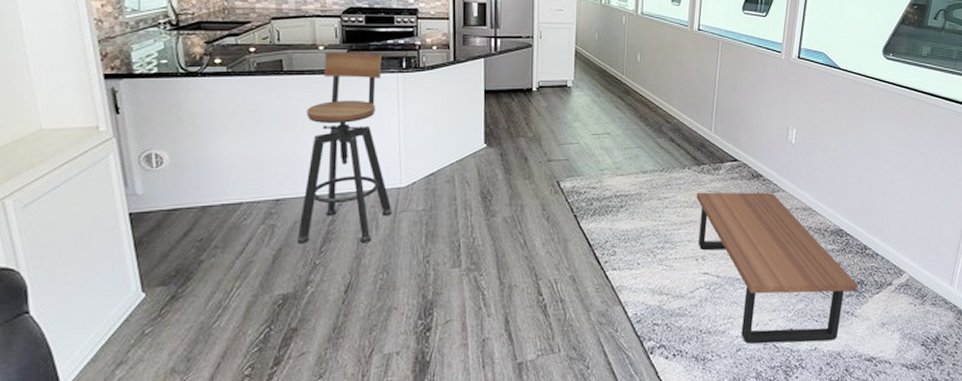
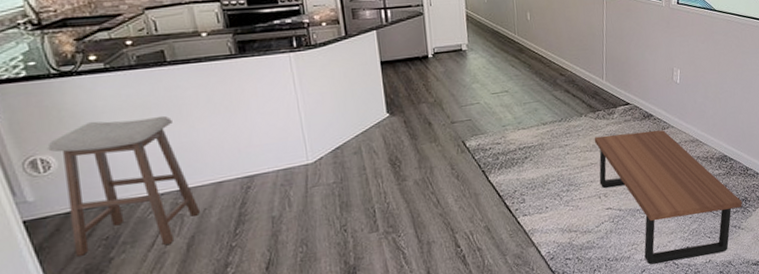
bar stool: none [163,122,292,255] -> present [47,115,201,257]
bar stool: present [297,52,392,244] -> none [199,35,303,230]

